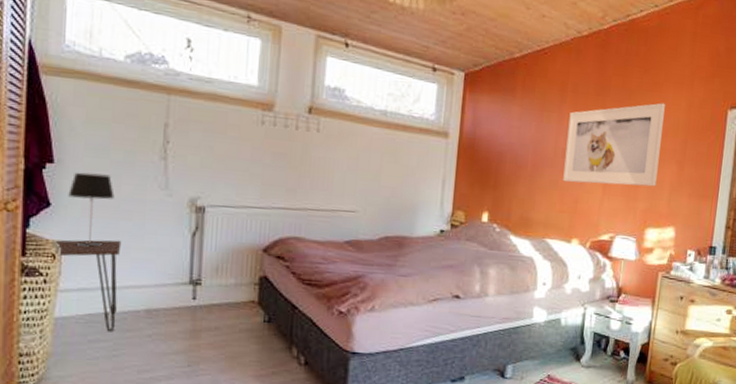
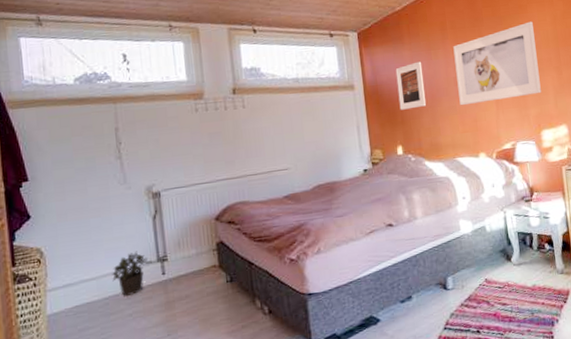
desk: present [53,239,122,332] -> none [36,235,100,319]
table lamp: present [68,172,115,247] -> none [44,181,83,248]
potted plant: none [135,267,185,315] -> present [112,251,153,296]
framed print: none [495,121,531,174] -> present [395,61,427,110]

